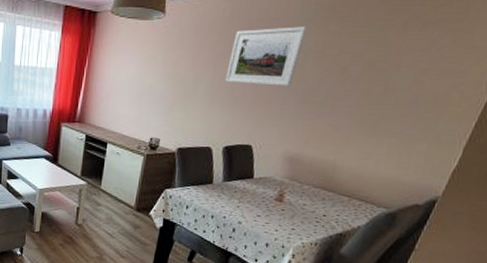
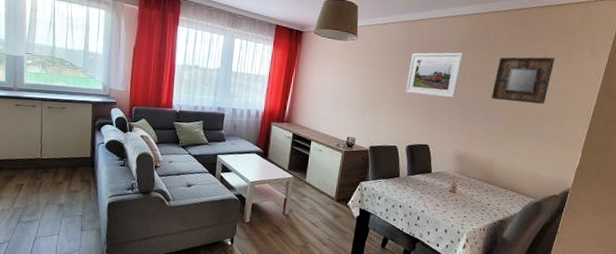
home mirror: none [340,25,441,91] -> present [491,57,555,105]

